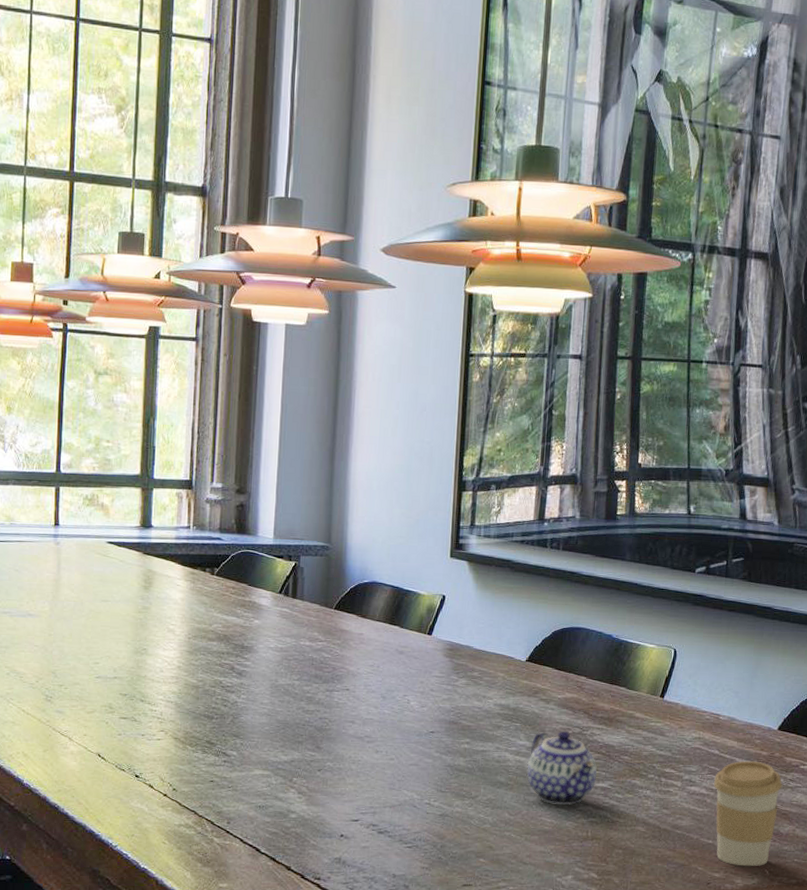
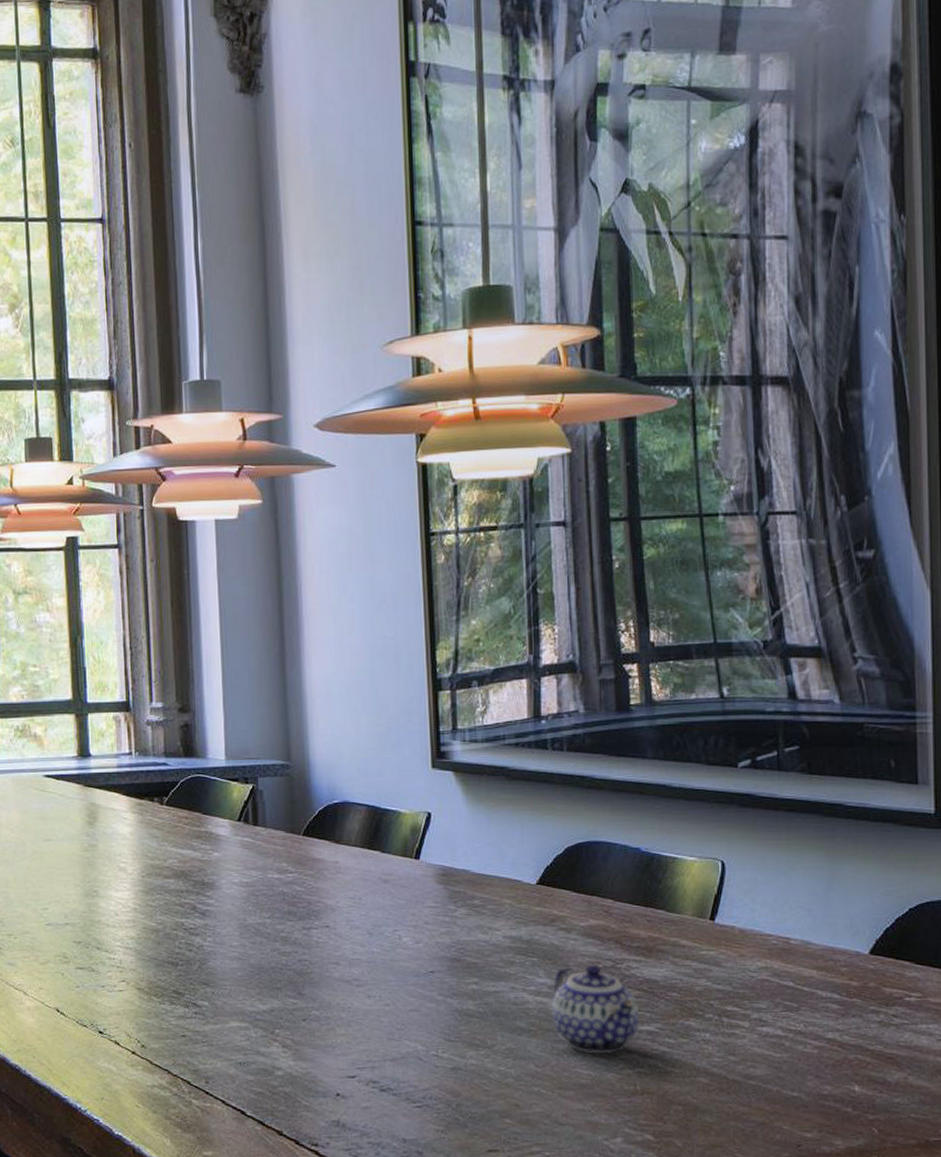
coffee cup: present [714,760,782,867] -> none [792,993,883,1124]

